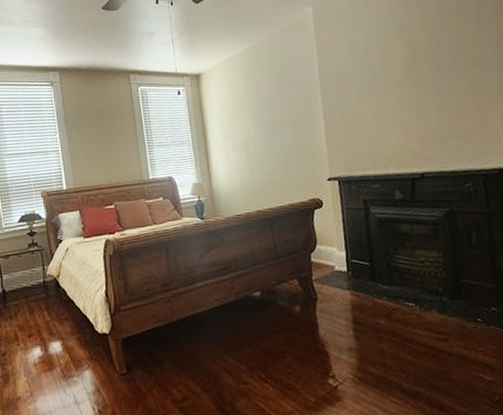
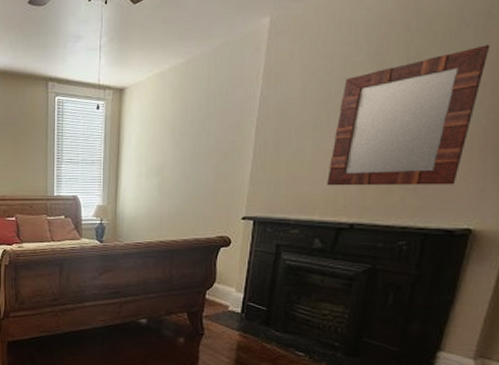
home mirror: none [384,16,495,142] -> present [327,45,491,186]

